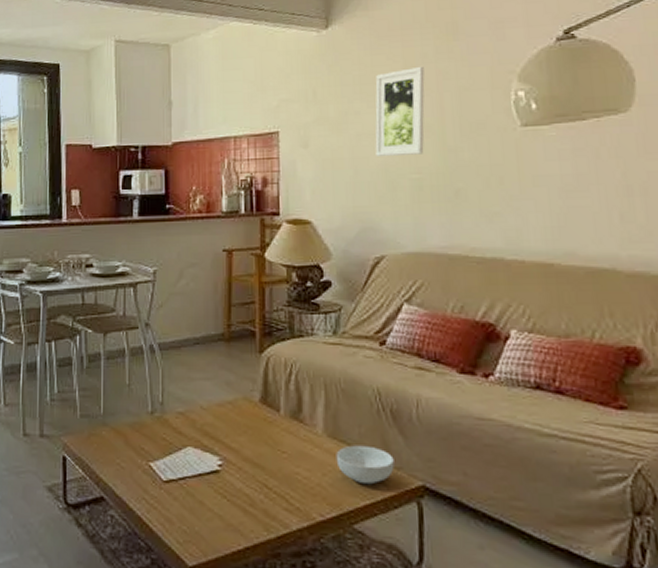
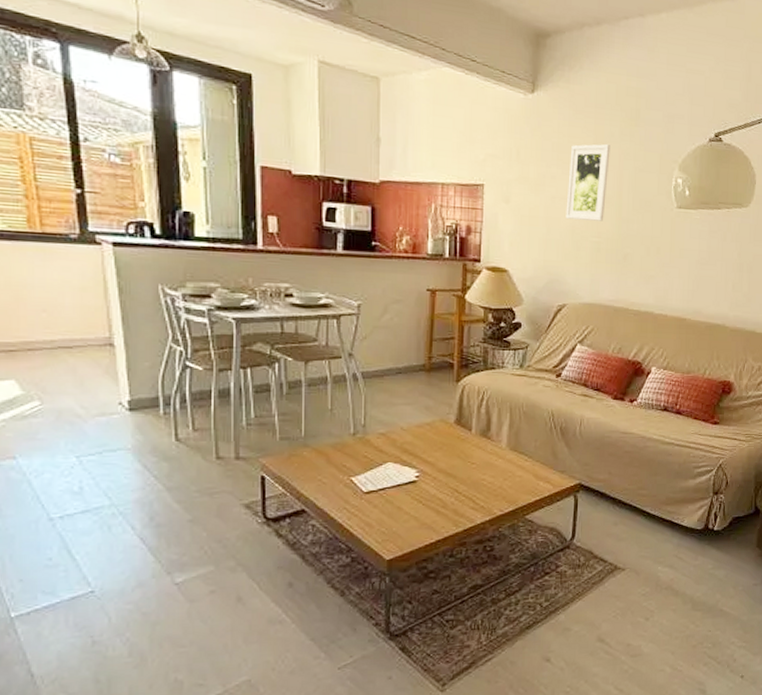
cereal bowl: present [336,445,394,485] -> none [515,455,560,485]

